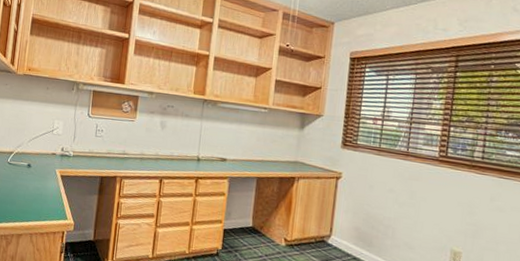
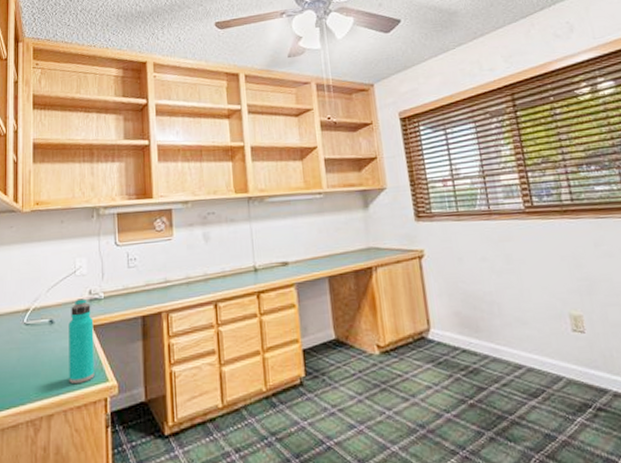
water bottle: none [37,152,62,217] -> present [68,298,95,383]

